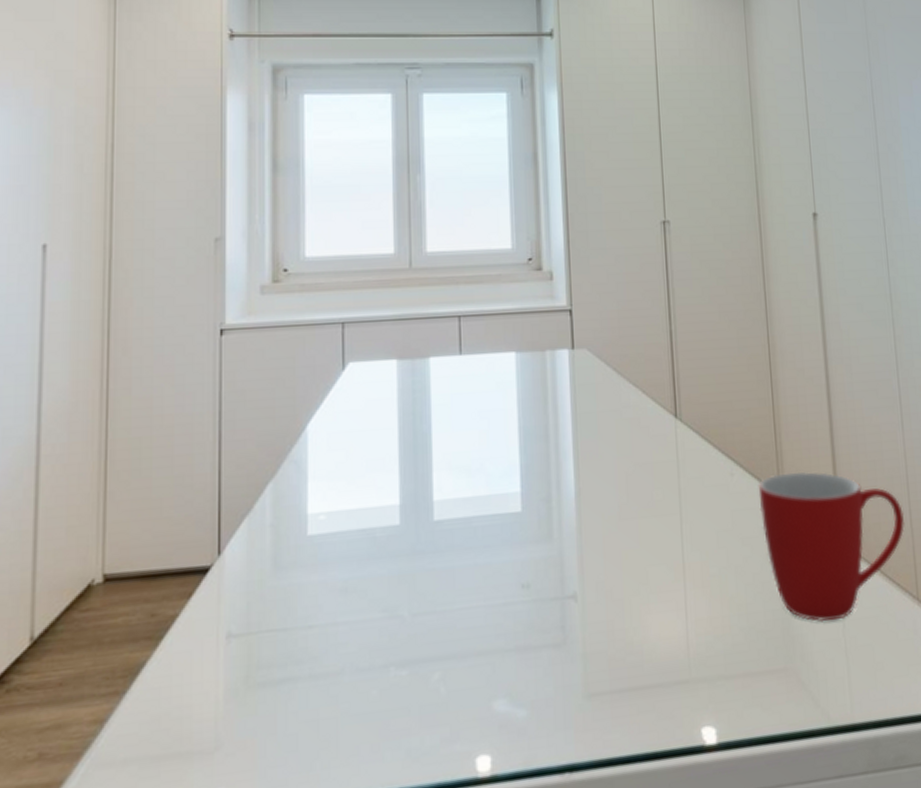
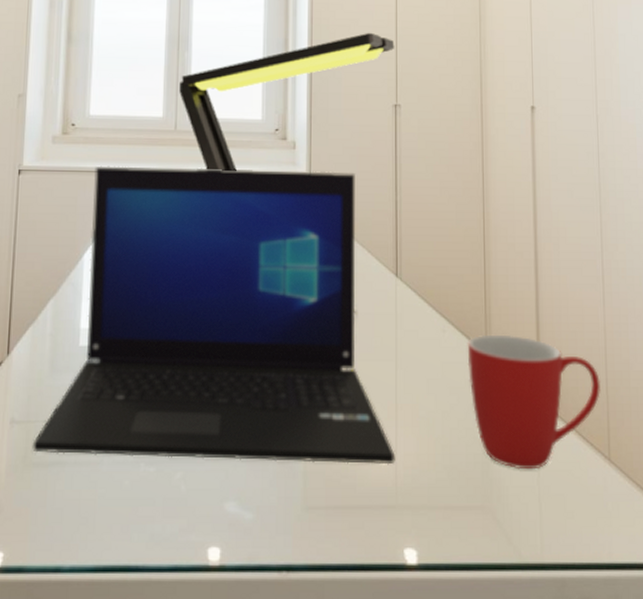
laptop: none [256,303,686,670] -> present [32,166,395,465]
desk lamp: none [412,140,660,313] -> present [179,32,395,171]

